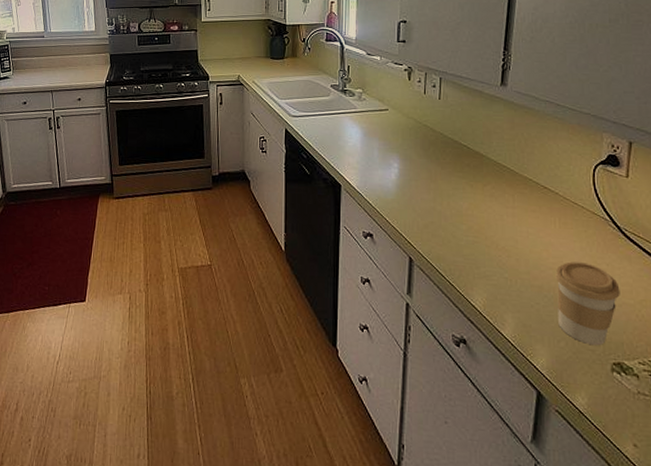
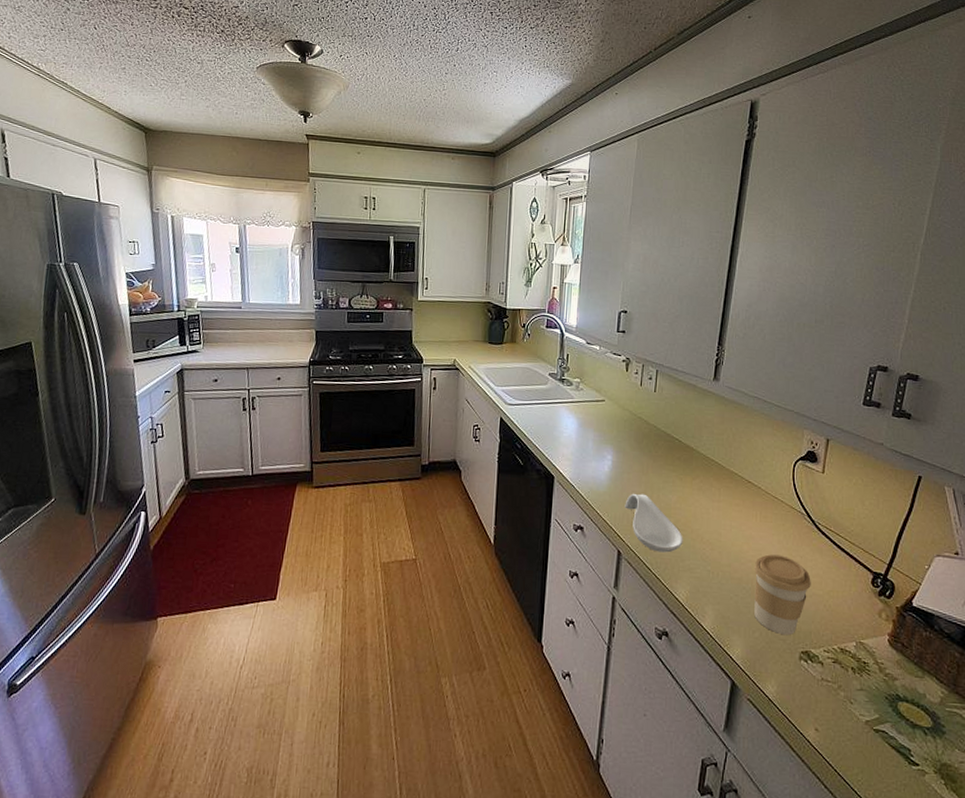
spoon rest: none [414,200,477,260] -> present [625,493,683,553]

